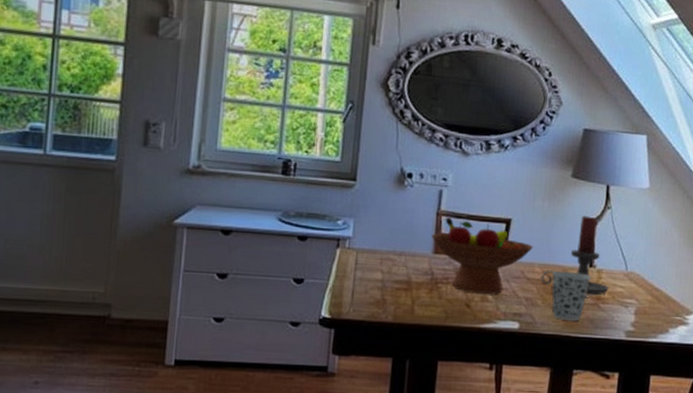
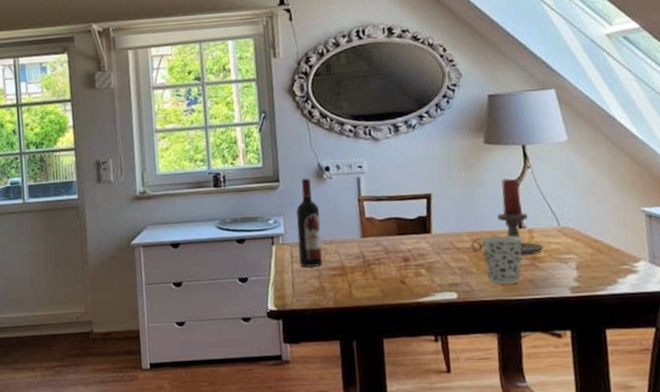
wine bottle: none [364,181,395,277] -> present [296,178,323,267]
fruit bowl: present [431,217,534,294] -> none [357,202,458,270]

